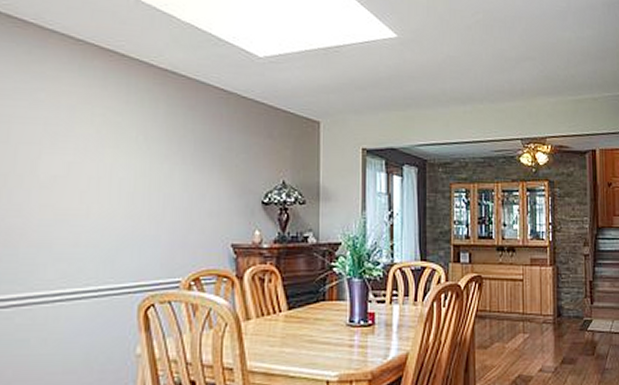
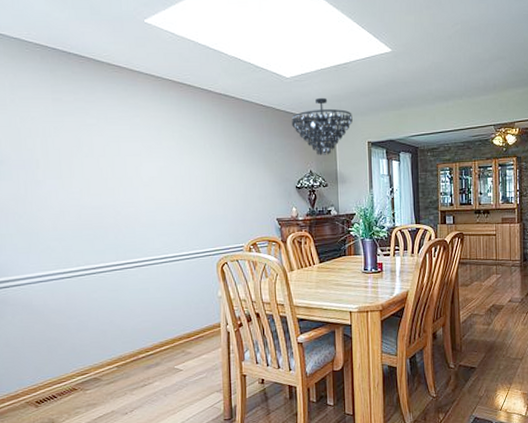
chandelier: none [262,86,343,162] -> present [292,97,353,155]

